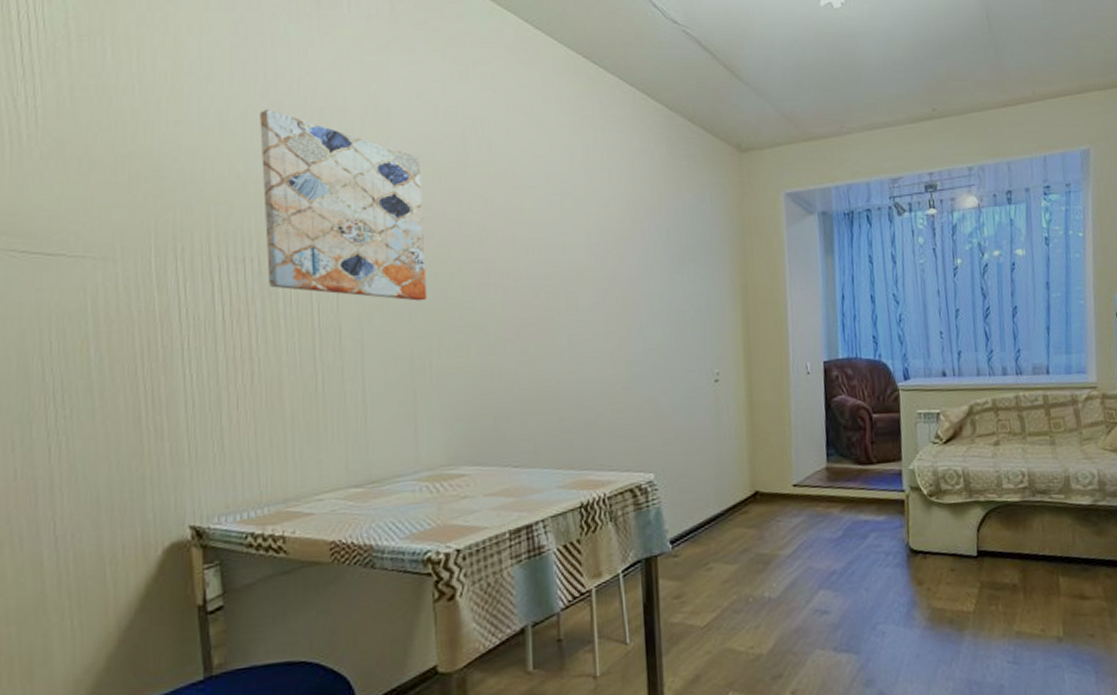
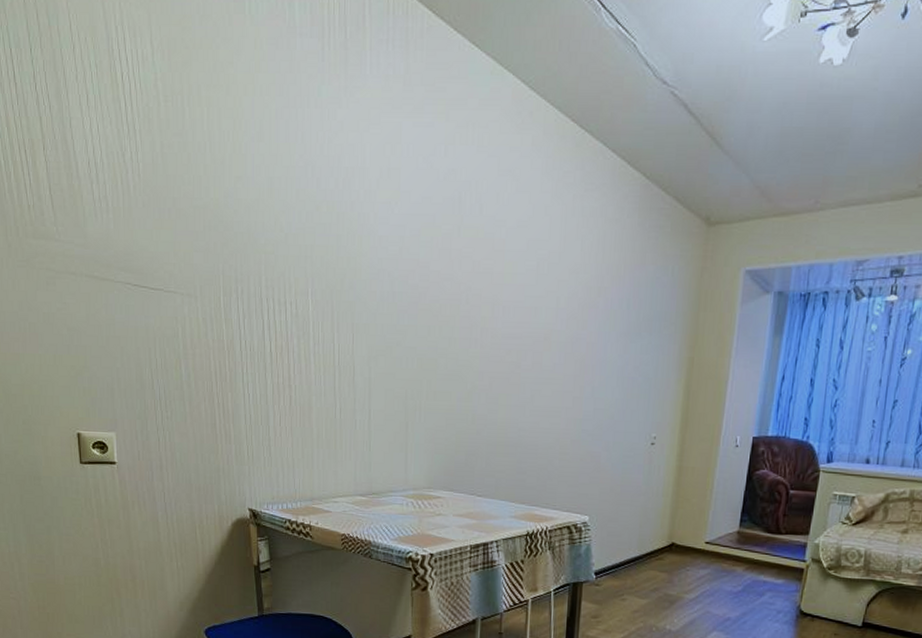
wall art: present [260,110,427,301] -> none [298,169,423,350]

